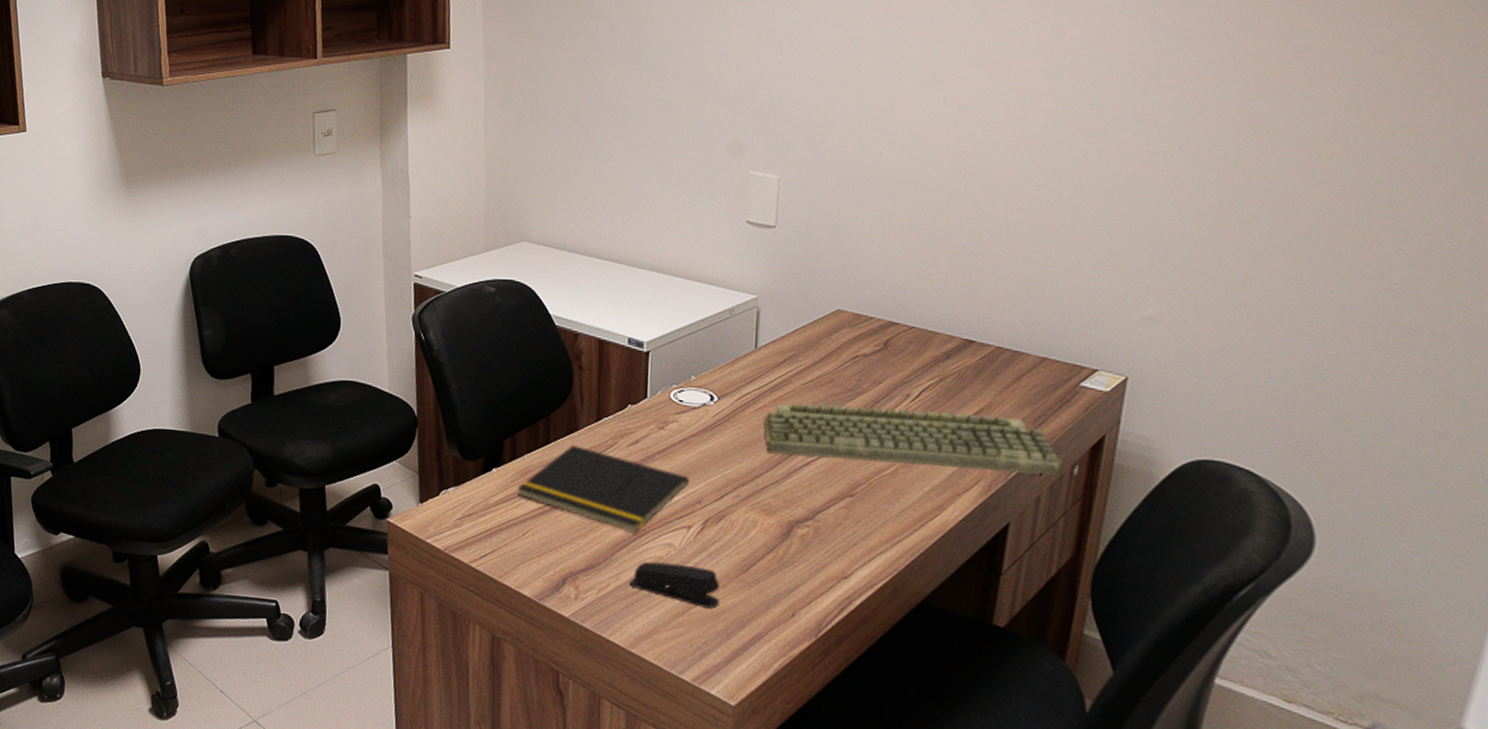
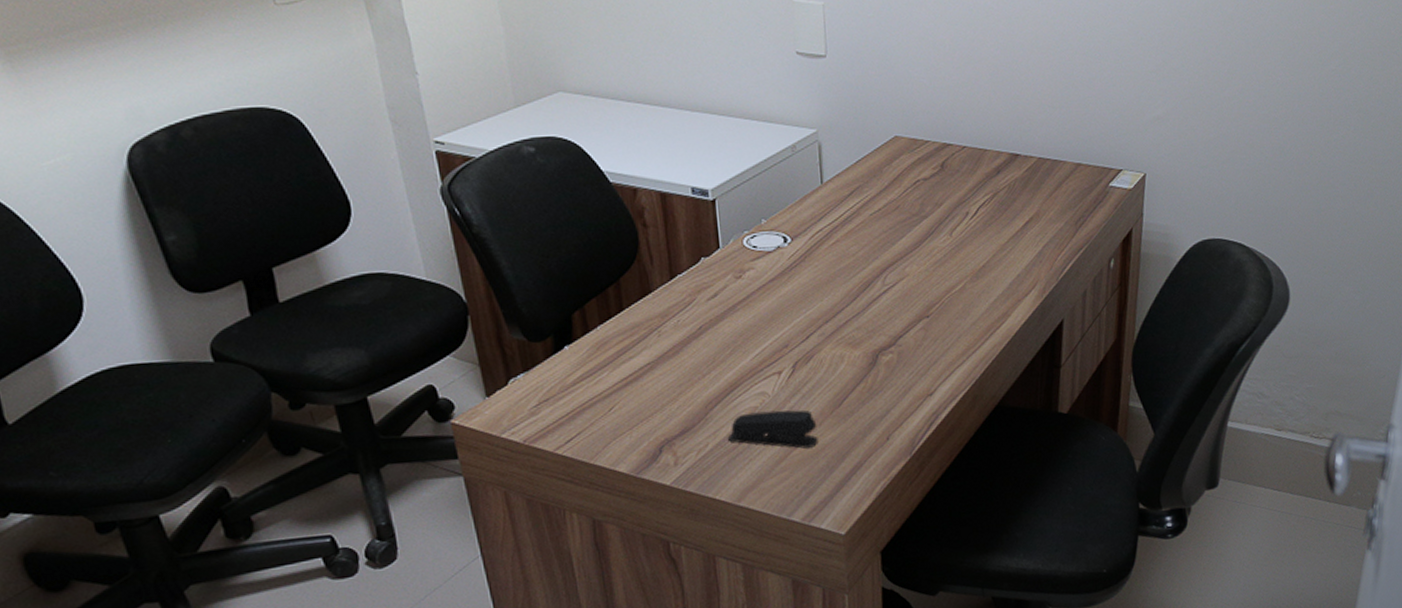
notepad: present [517,445,691,533] -> none [594,308,775,388]
computer keyboard: present [764,403,1063,476] -> none [838,222,1102,287]

